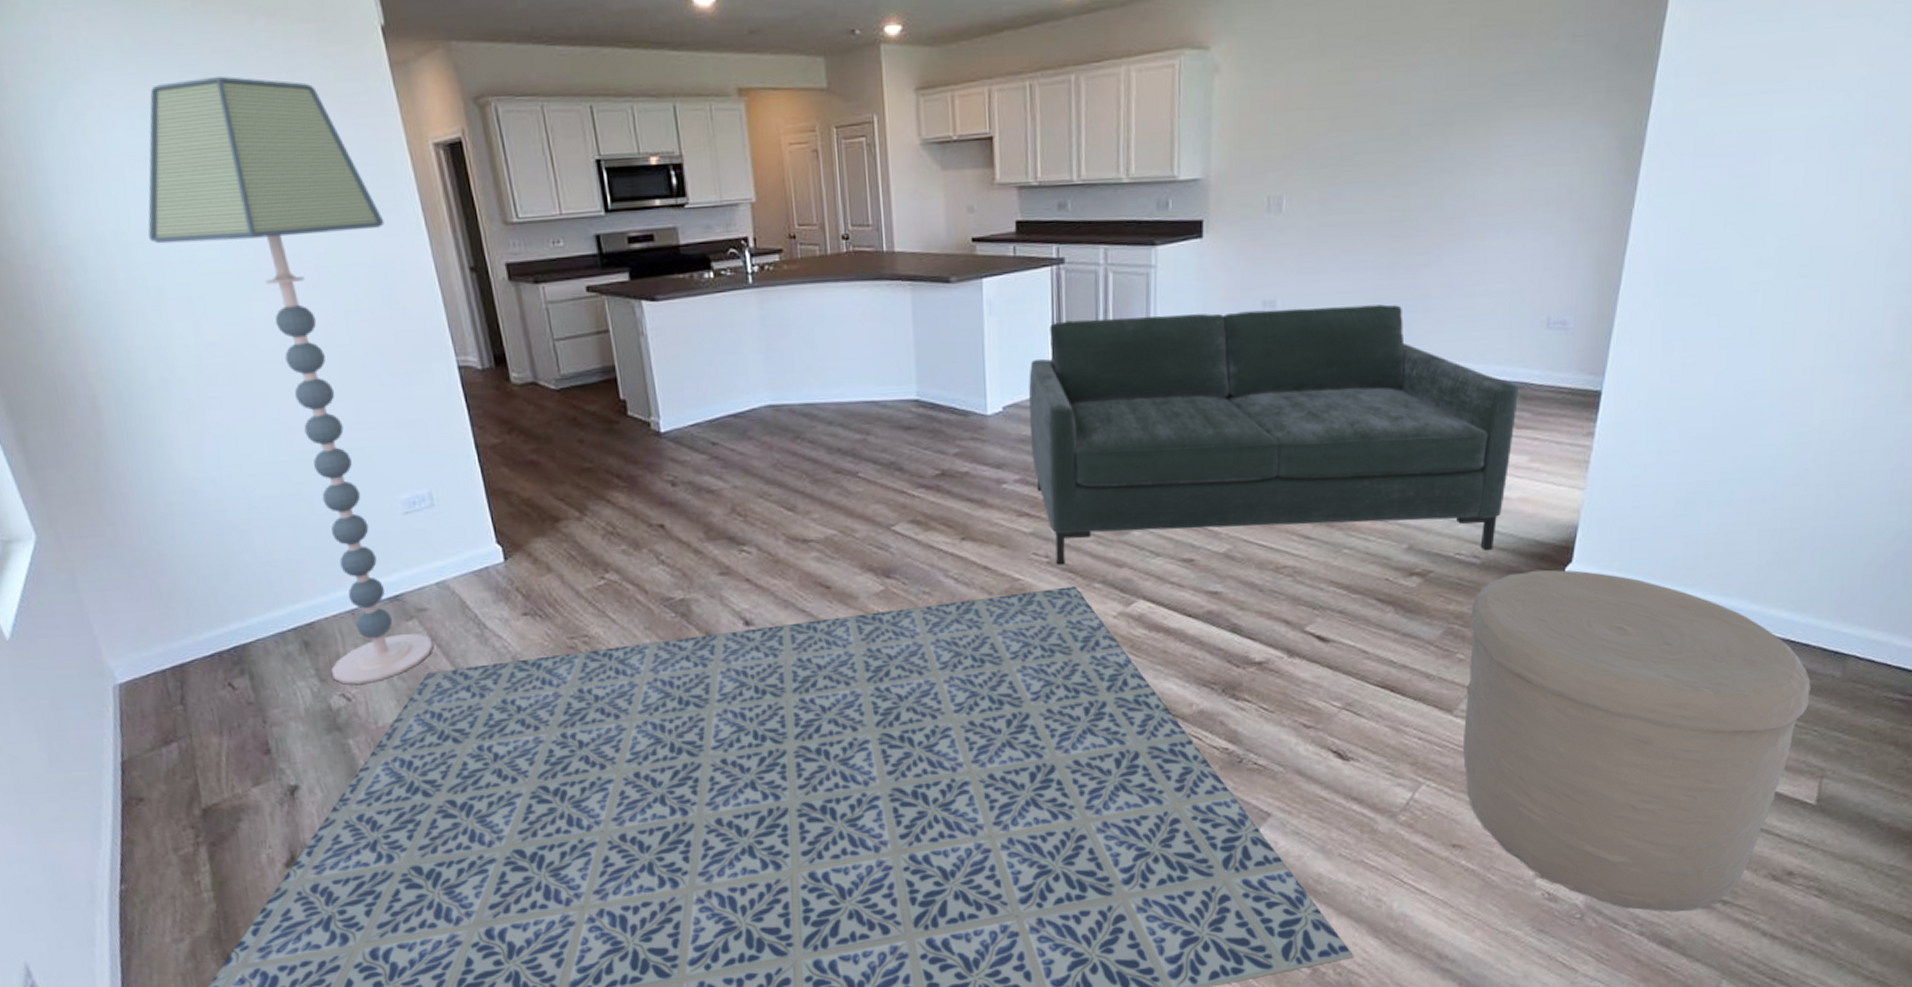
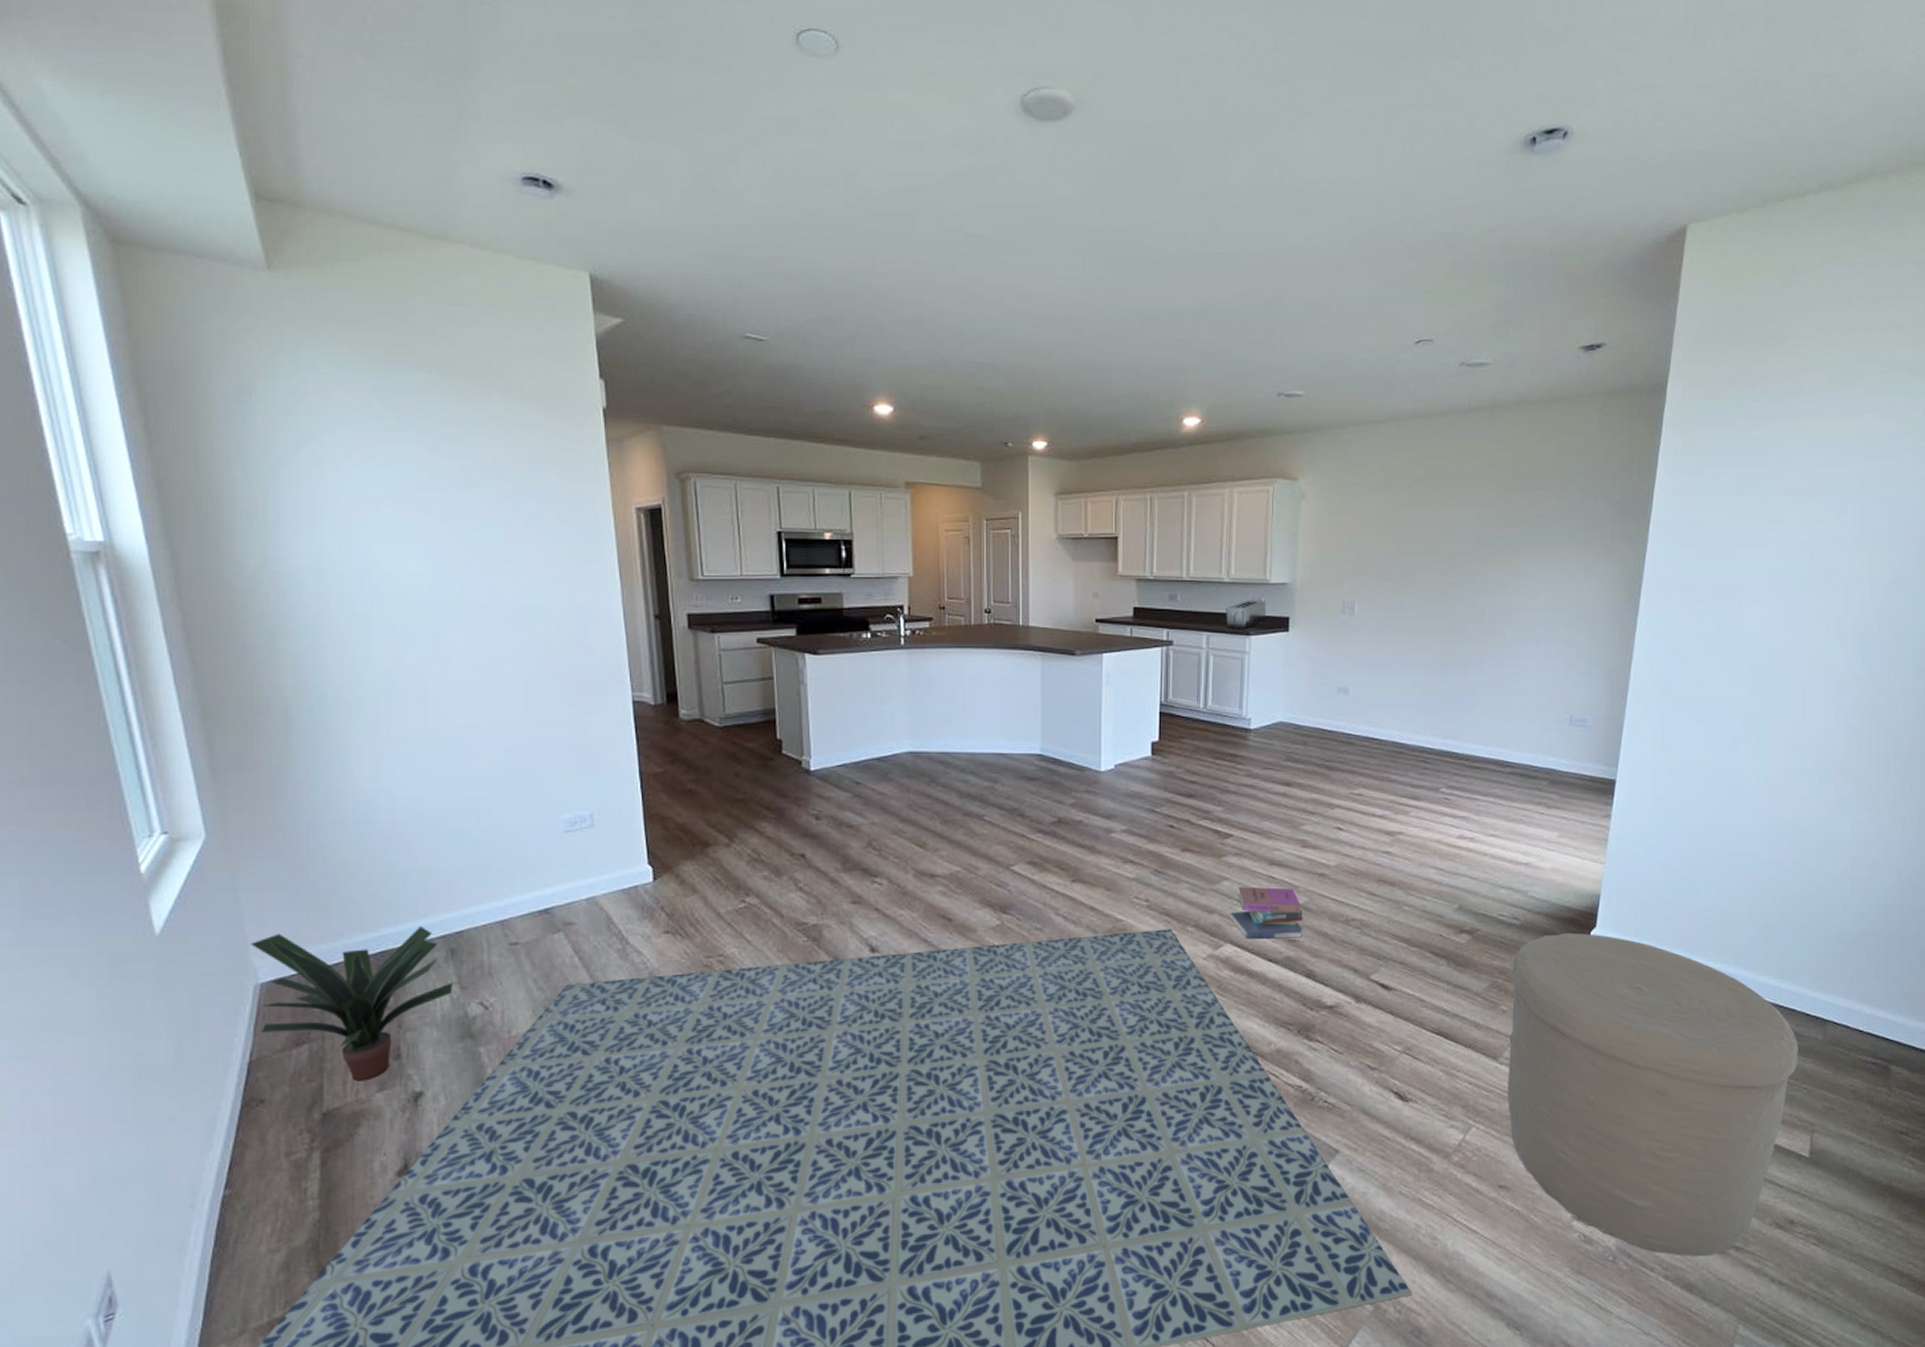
potted plant: none [101,618,313,777] -> present [250,925,453,1081]
floor lamp: present [147,75,435,686] -> none [364,438,583,994]
sofa: present [1029,304,1519,565] -> none [1137,694,1548,913]
toaster: none [1126,202,1175,240] -> present [1226,599,1266,630]
books: none [1142,535,1226,594] -> present [1230,886,1303,939]

